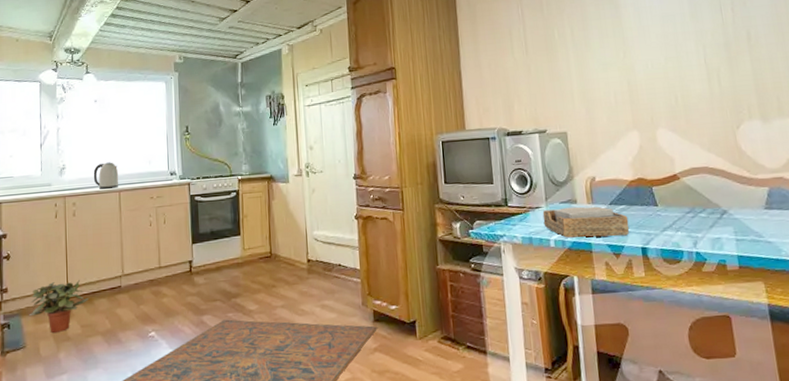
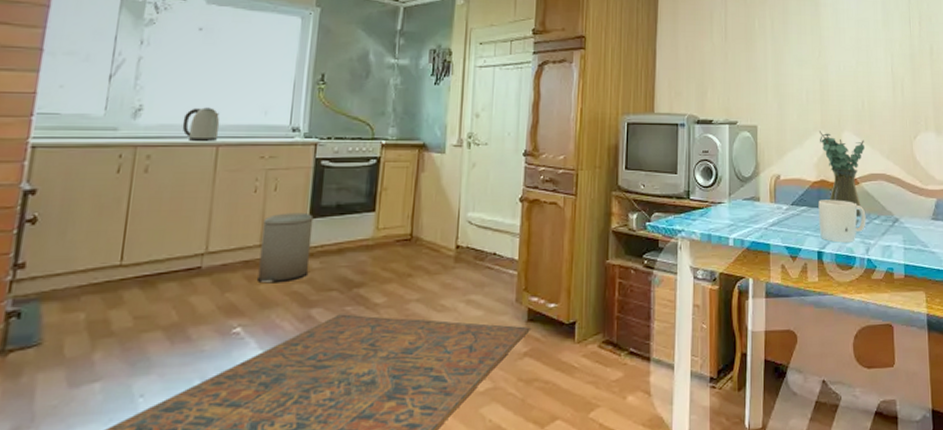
potted plant: present [28,279,90,333] -> none [53,255,152,325]
pedal bin: none [159,239,197,297] -> present [257,212,314,284]
napkin holder: present [542,206,630,239] -> none [724,204,808,239]
vase: none [632,130,686,220] -> present [820,130,865,225]
mug: none [637,196,691,238] -> present [818,200,866,243]

